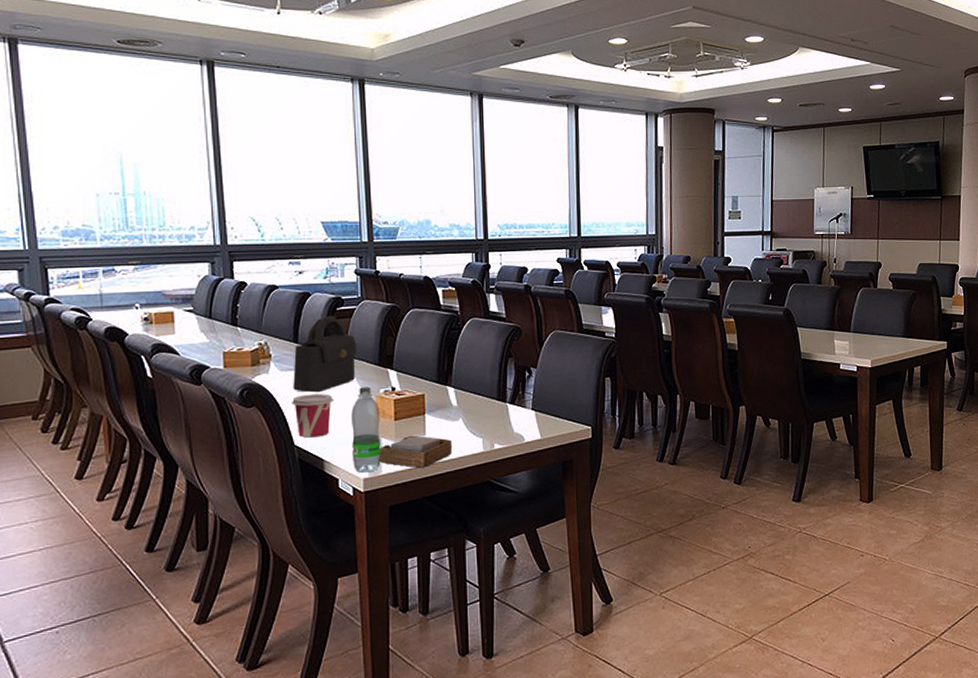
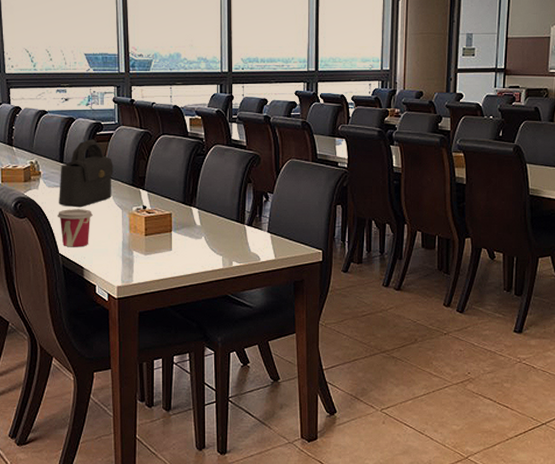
bottle: present [351,386,381,473] -> none [108,204,133,281]
napkin holder: present [379,435,453,468] -> none [131,250,195,280]

